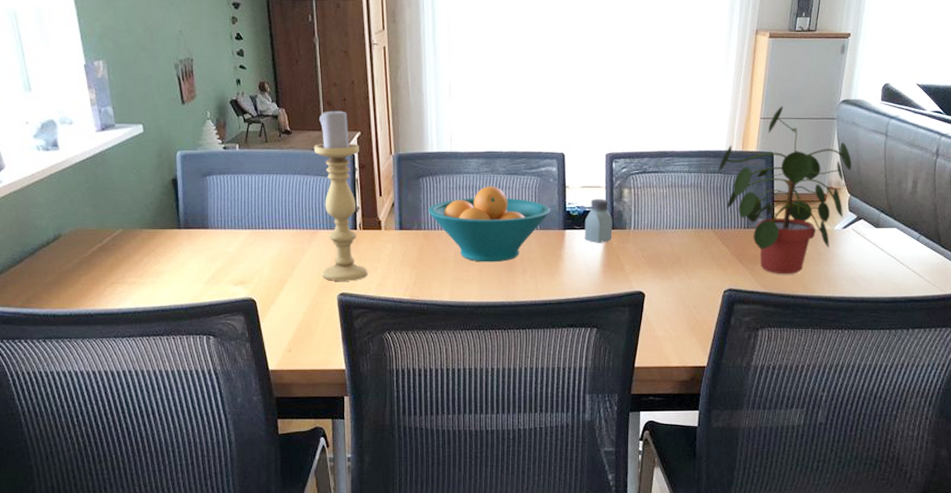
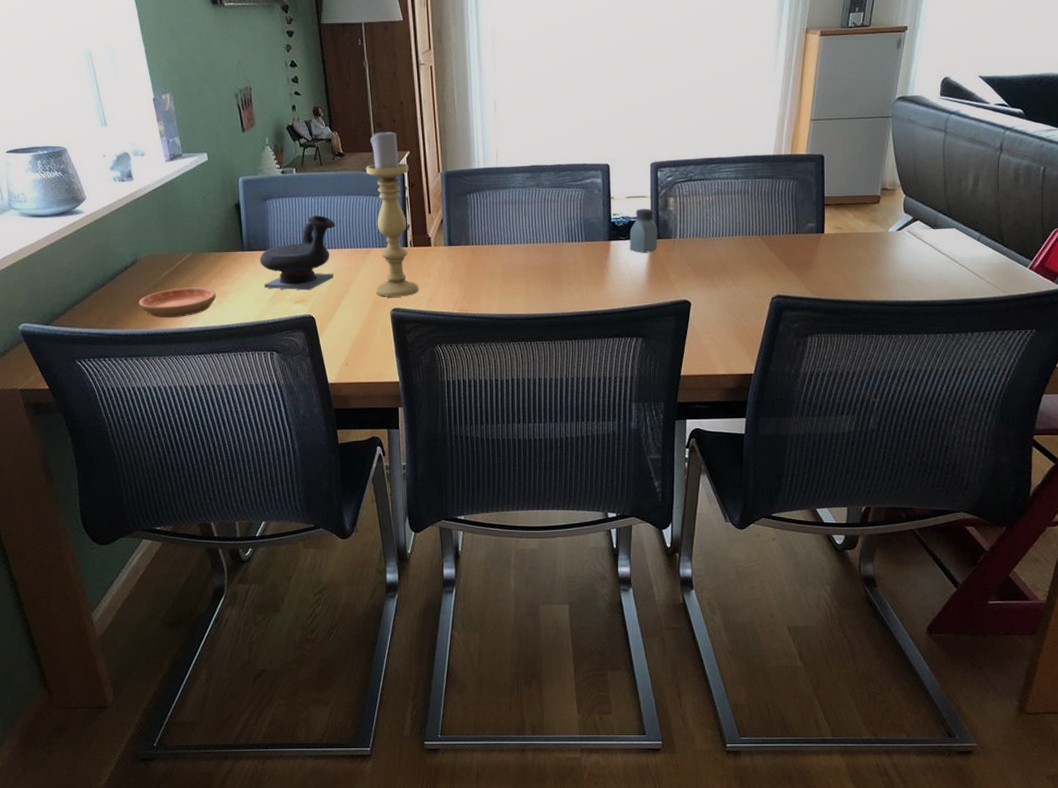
saucer: none [61,265,148,298] -> present [139,287,216,319]
teapot: none [197,194,280,272] -> present [260,216,335,291]
fruit bowl: present [428,186,550,263] -> none [475,200,595,275]
potted plant: present [718,106,851,275] -> none [766,106,907,280]

